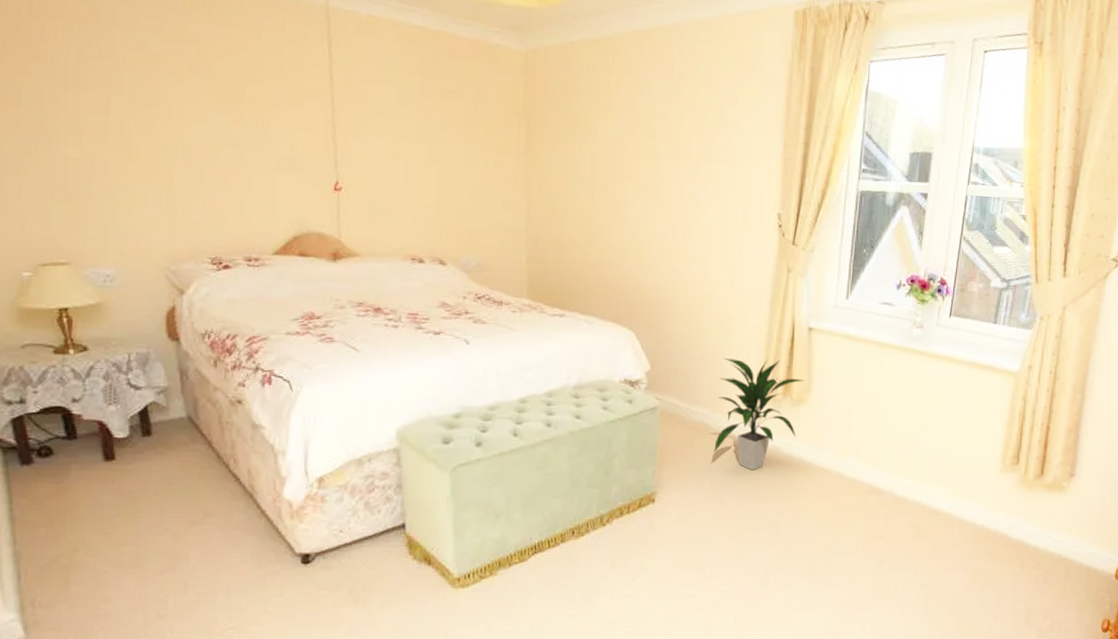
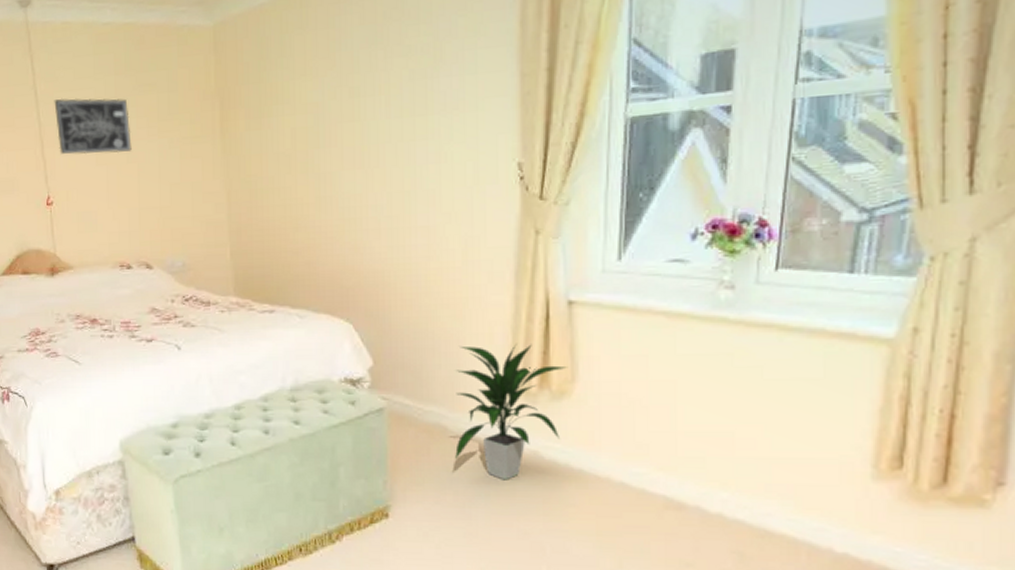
wall art: none [351,88,434,151] -> present [54,98,132,155]

